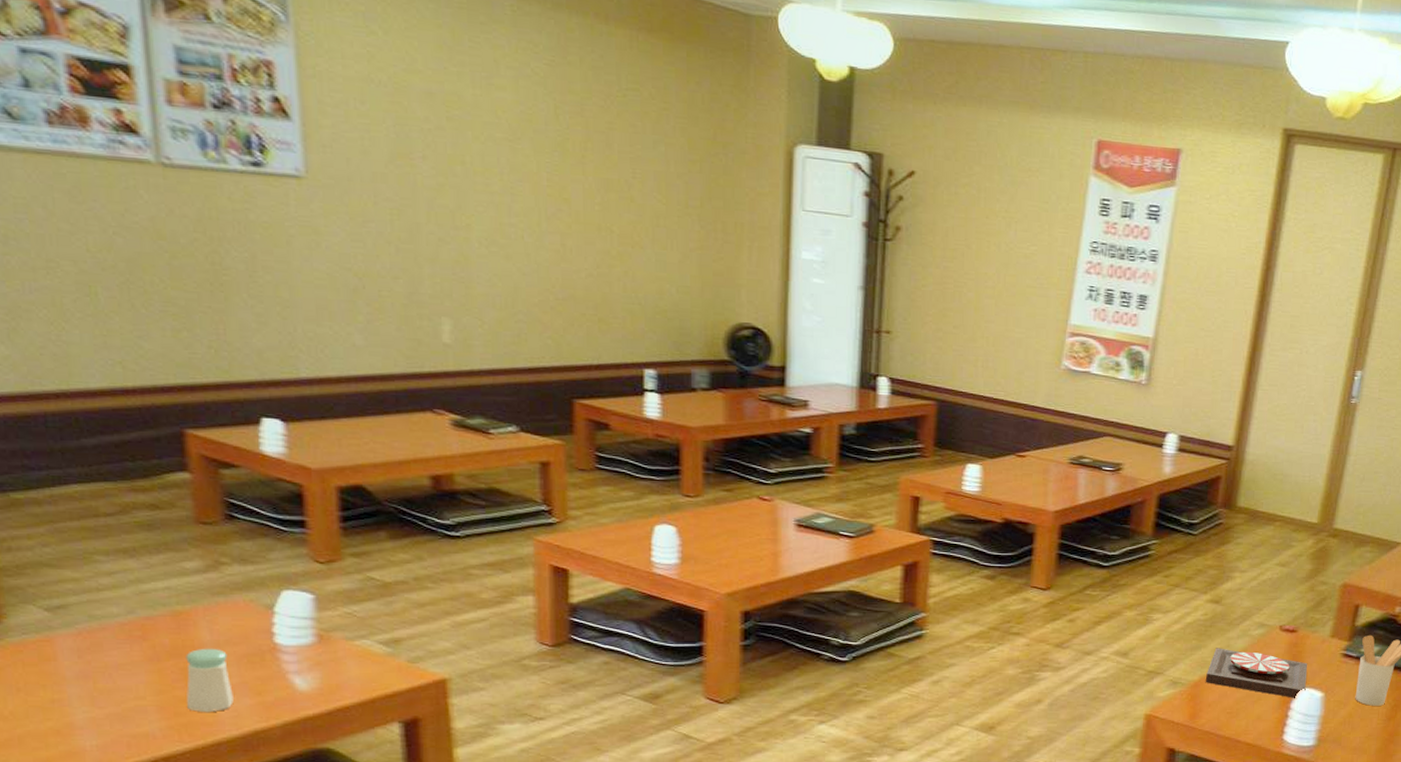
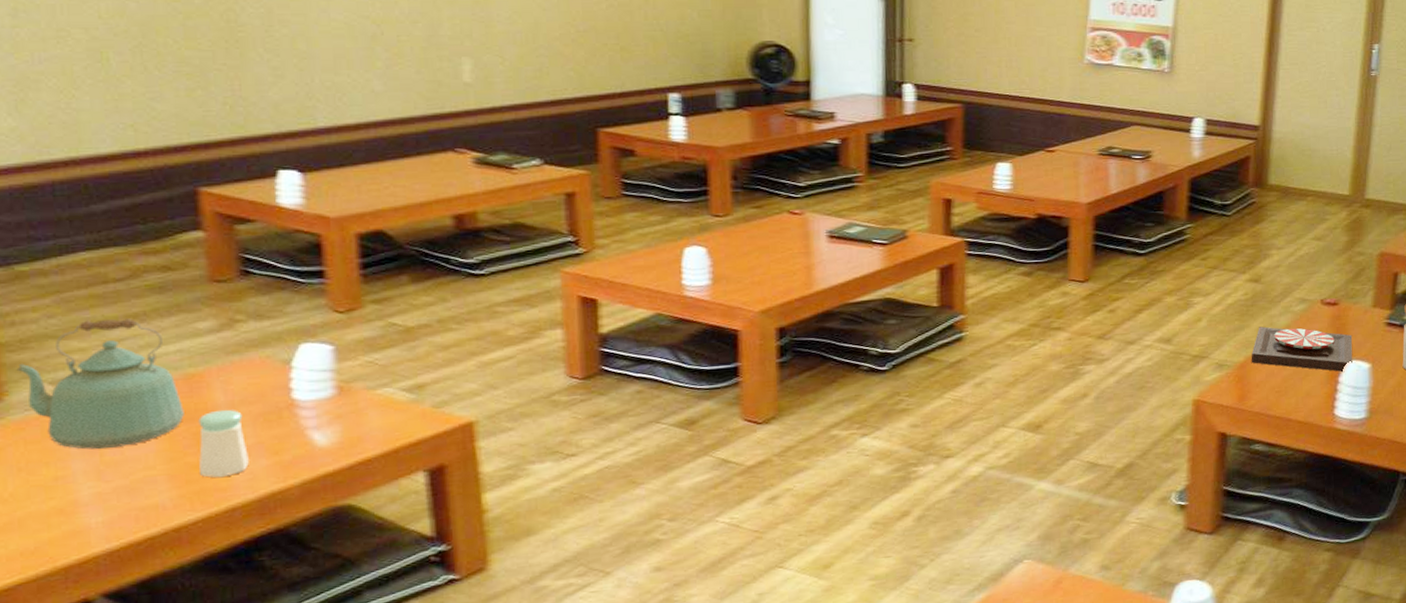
kettle: none [13,551,172,676] -> present [16,319,184,450]

